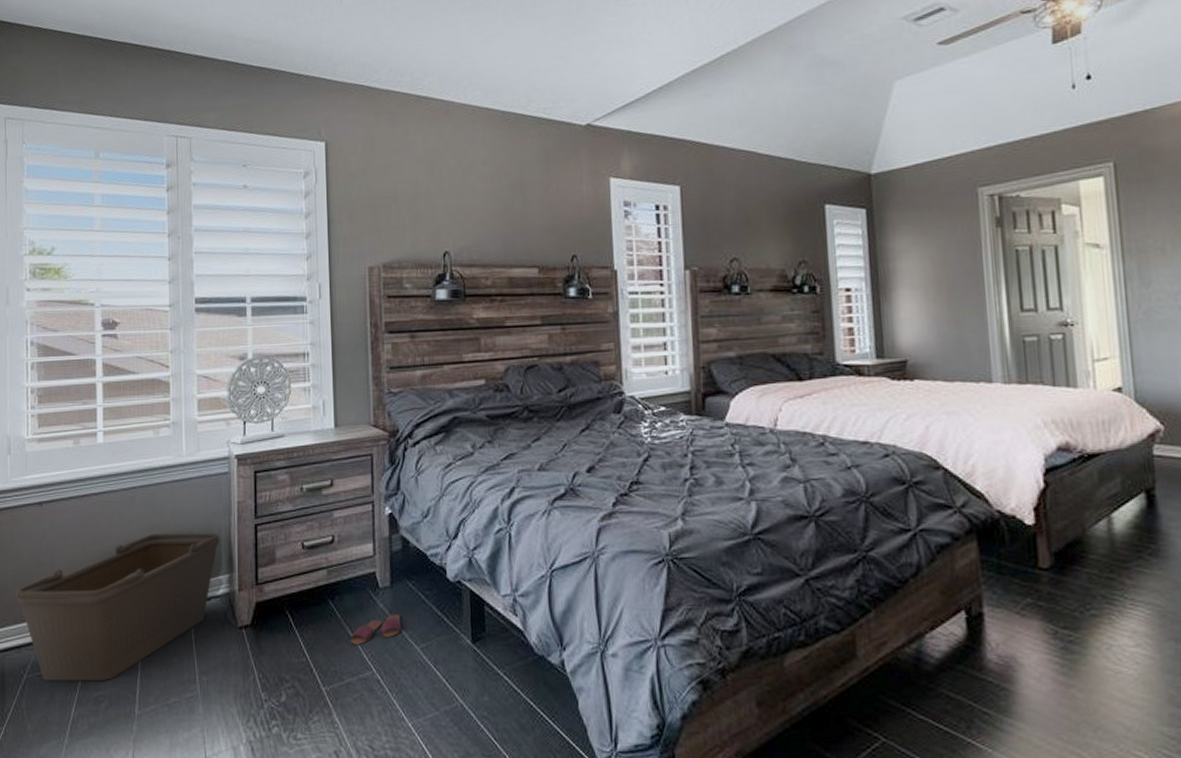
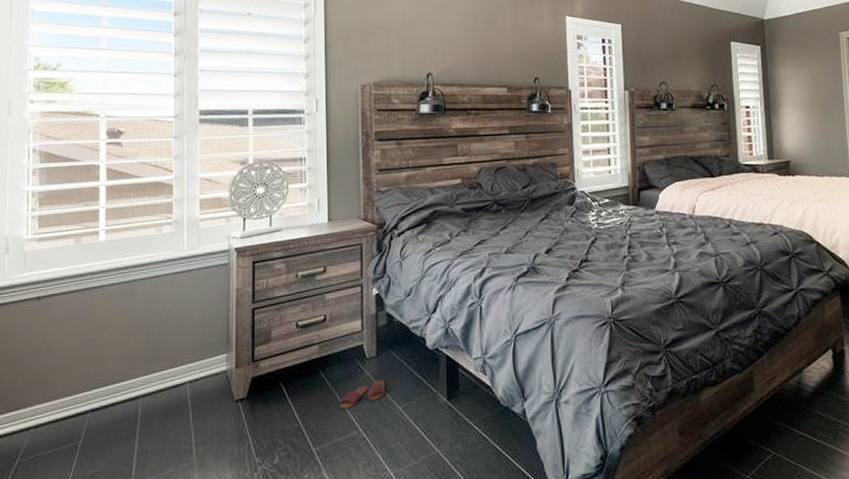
bicycle basket: present [16,533,220,682] -> none [10,317,219,464]

